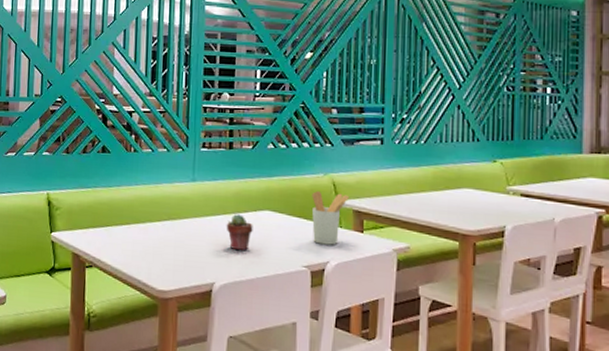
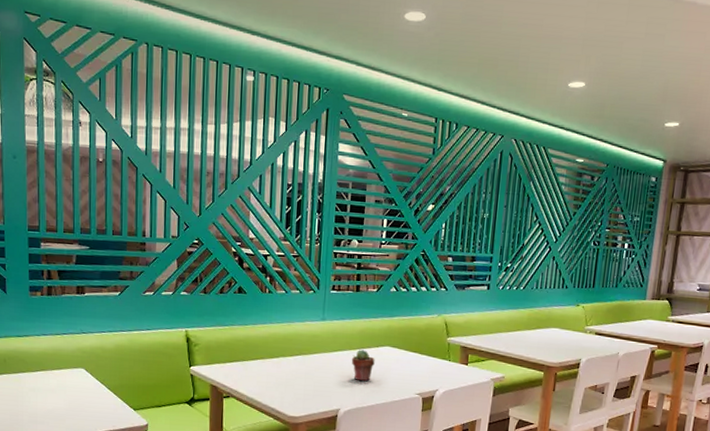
utensil holder: present [312,190,350,245] -> none [425,329,459,376]

